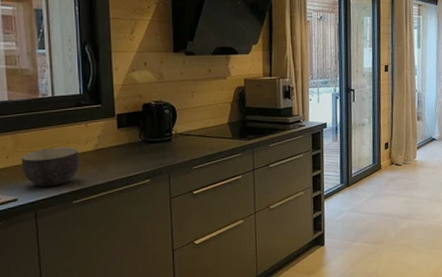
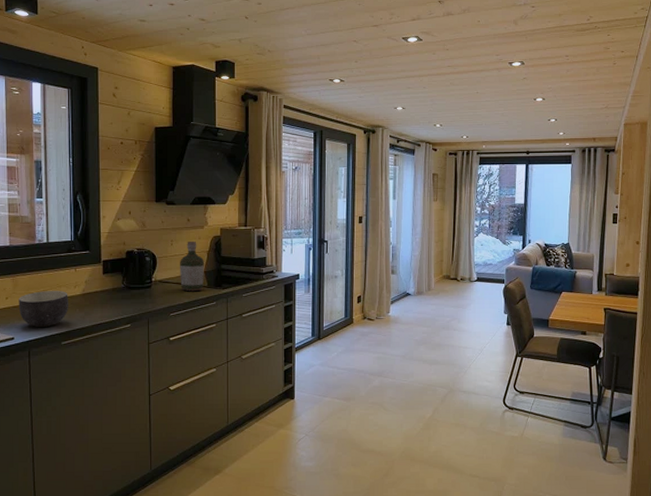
bottle: none [202,93,228,144] -> present [180,242,204,292]

